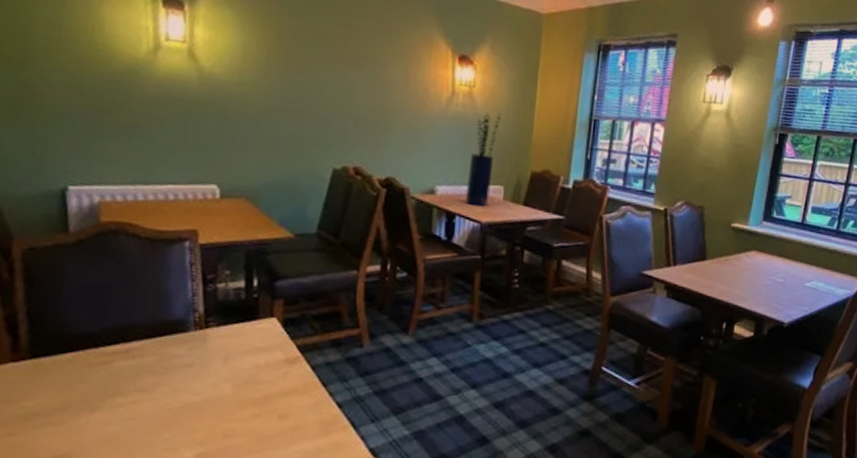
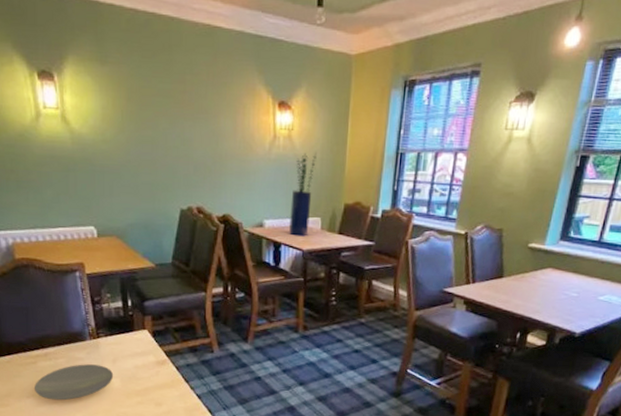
plate: none [103,363,224,415] -> present [33,364,114,401]

